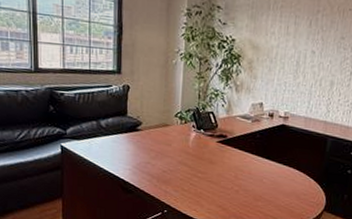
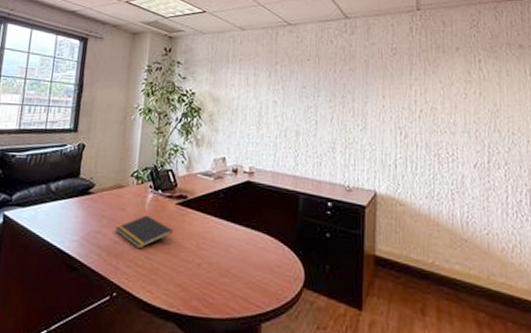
notepad: none [163,150,215,178] -> present [115,215,174,249]

